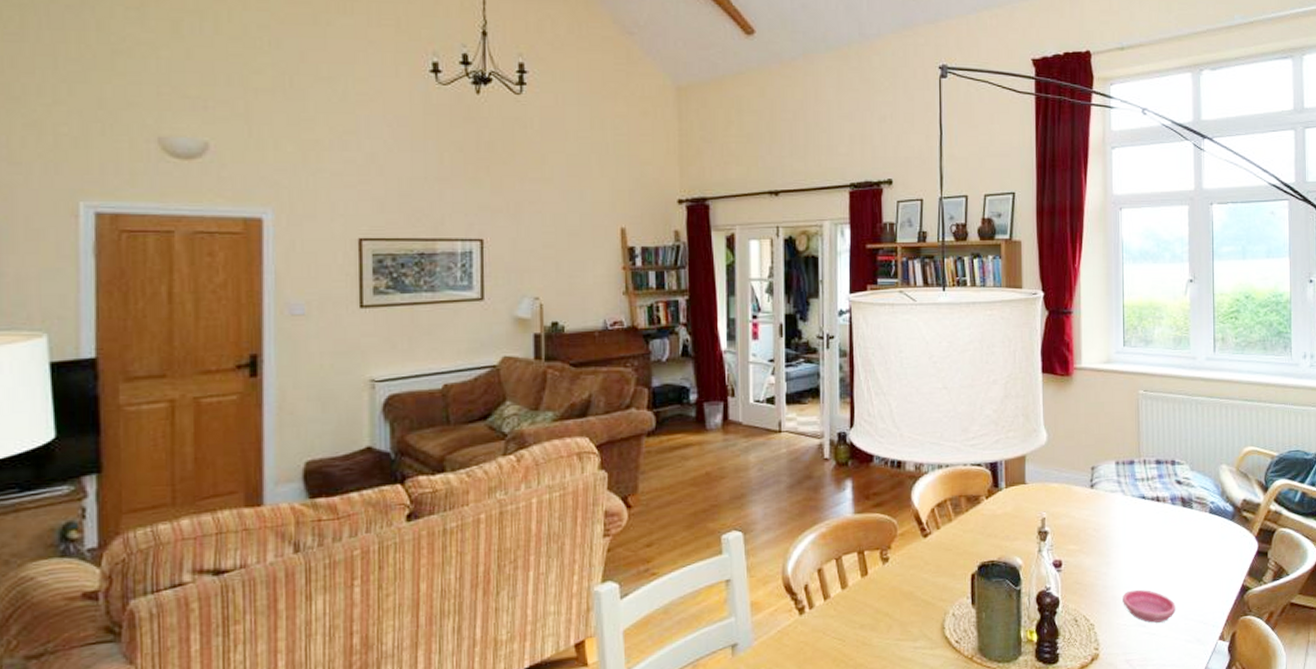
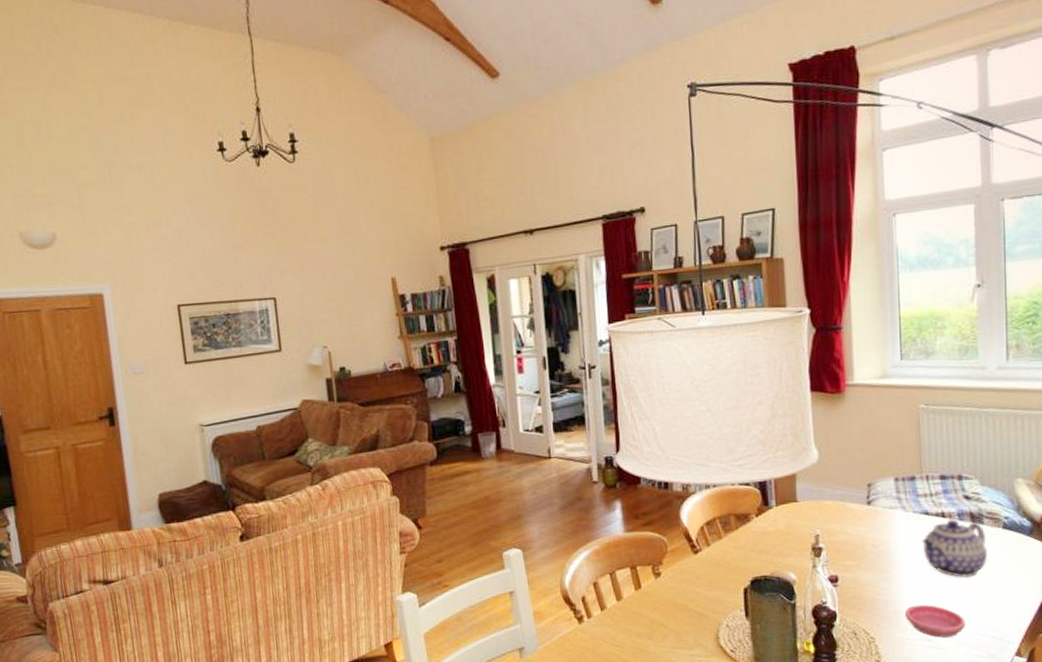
teapot: none [1139,504,1196,562] -> present [922,519,988,578]

